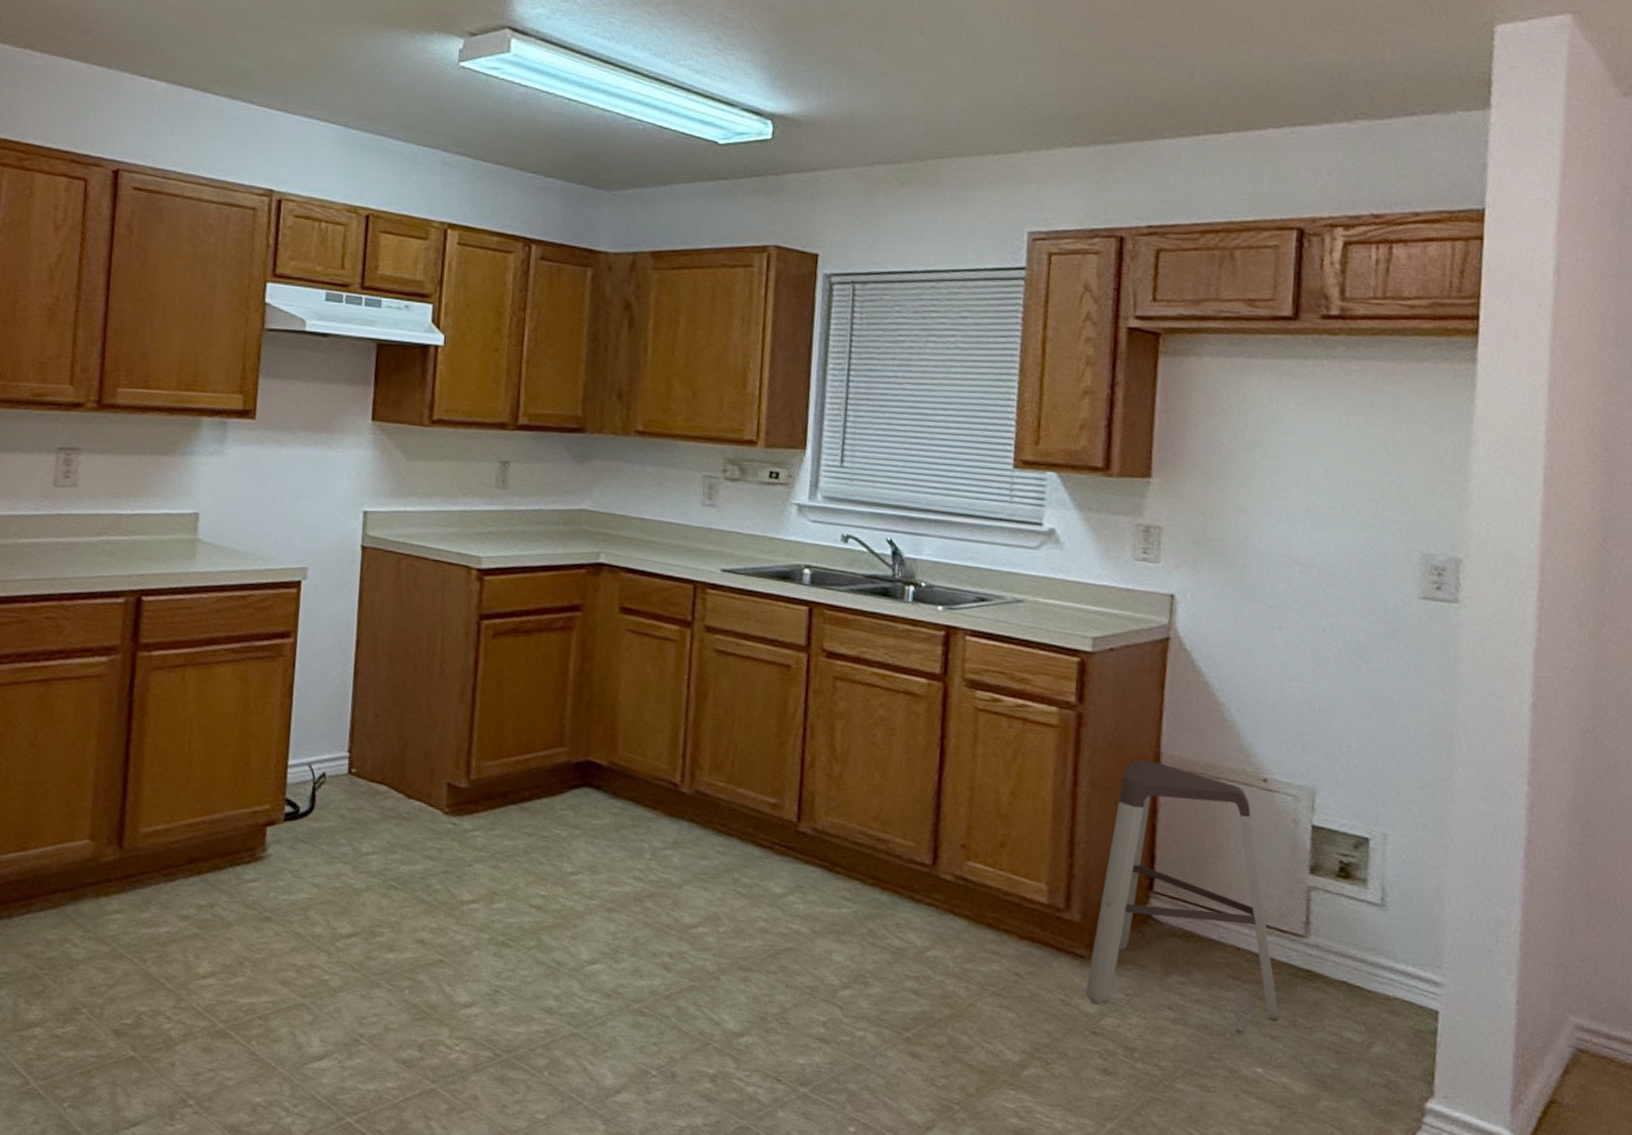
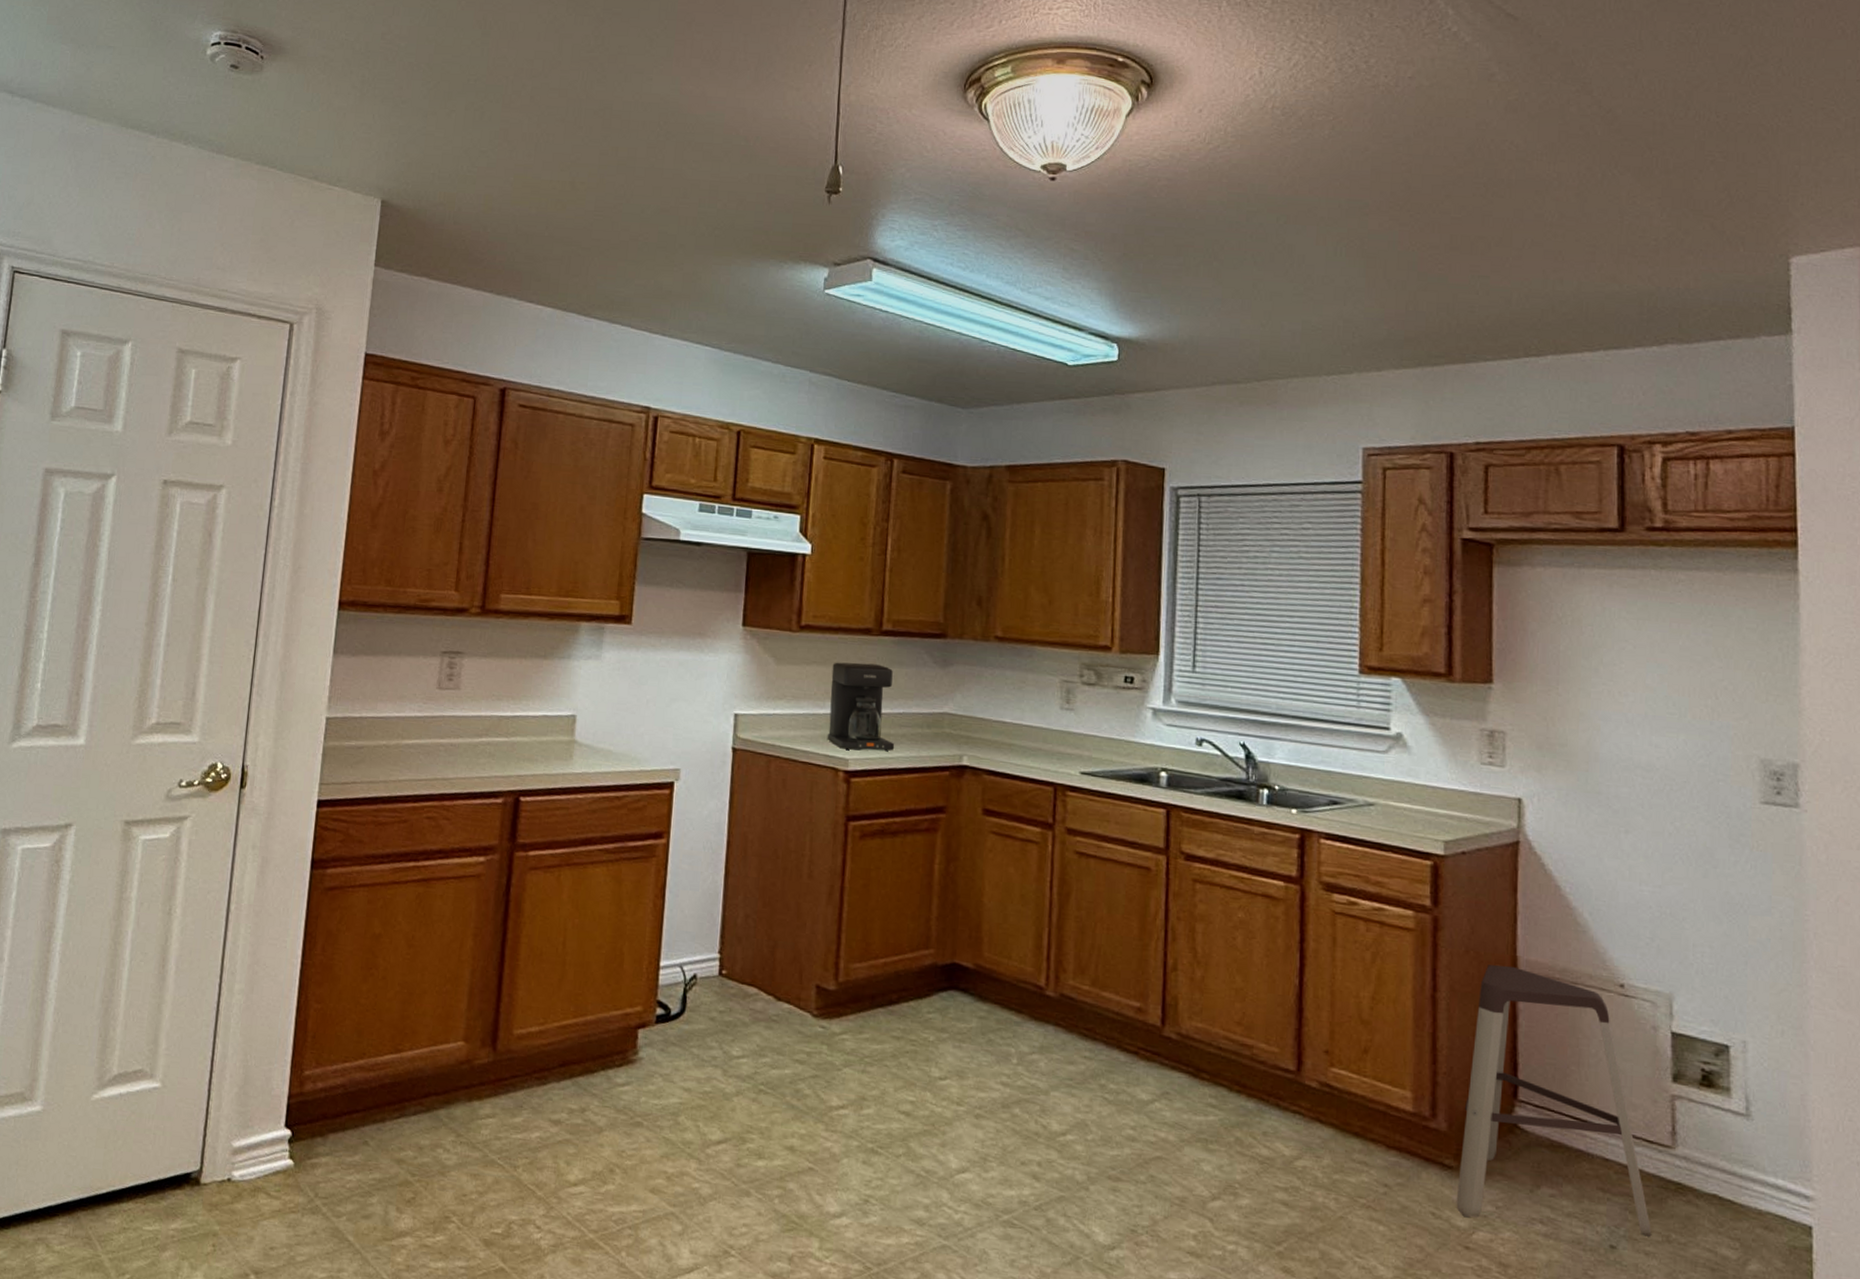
coffee maker: none [459,457,530,549] -> present [827,662,895,751]

